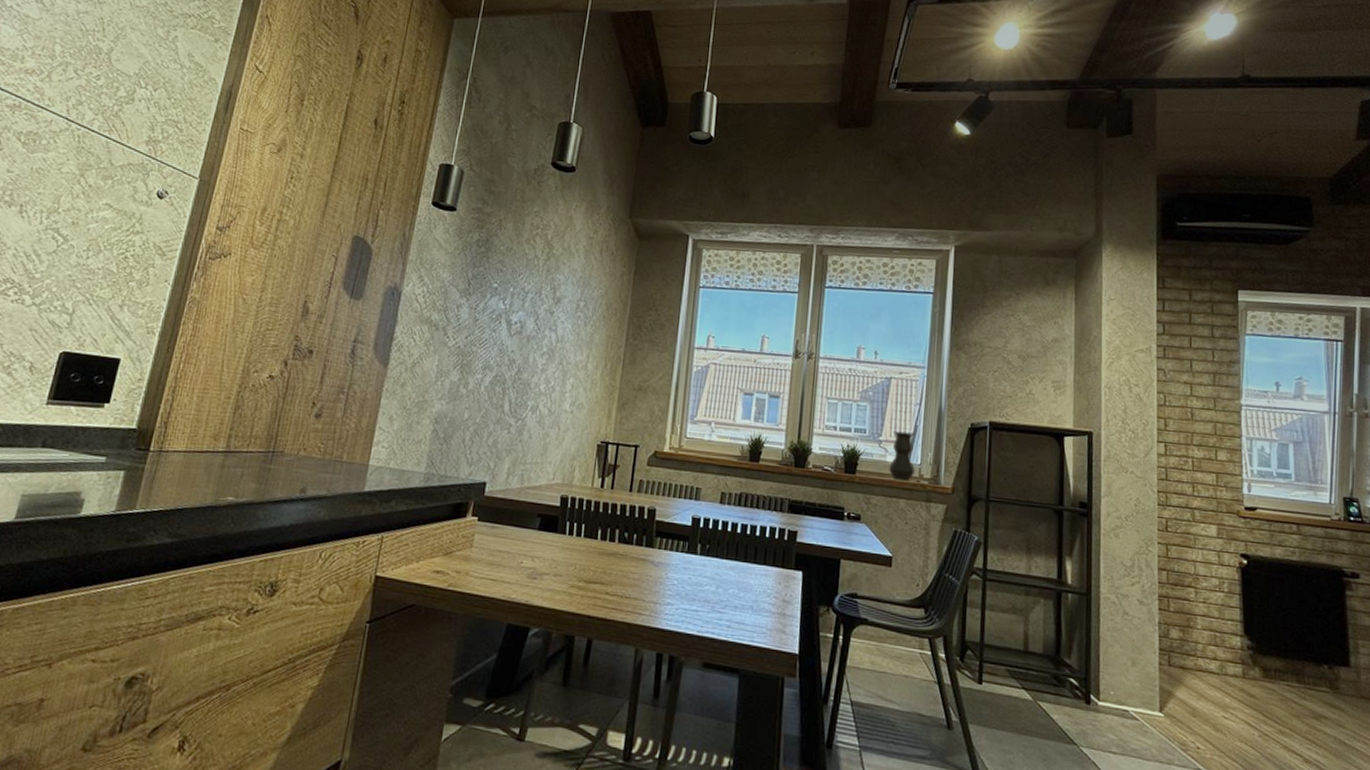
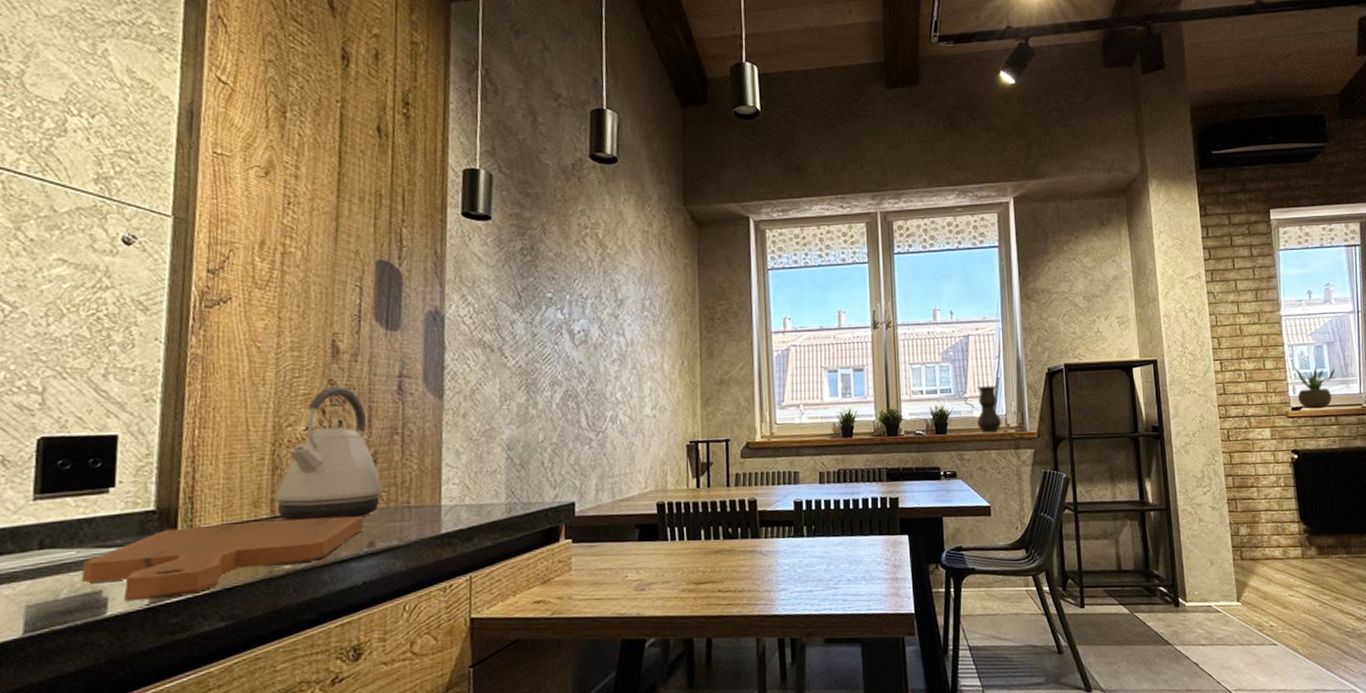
cutting board: none [67,447,302,509] -> present [81,515,364,602]
kettle: none [232,343,323,464] -> present [274,387,384,521]
potted plant: none [1251,462,1302,514] -> present [1294,365,1336,410]

